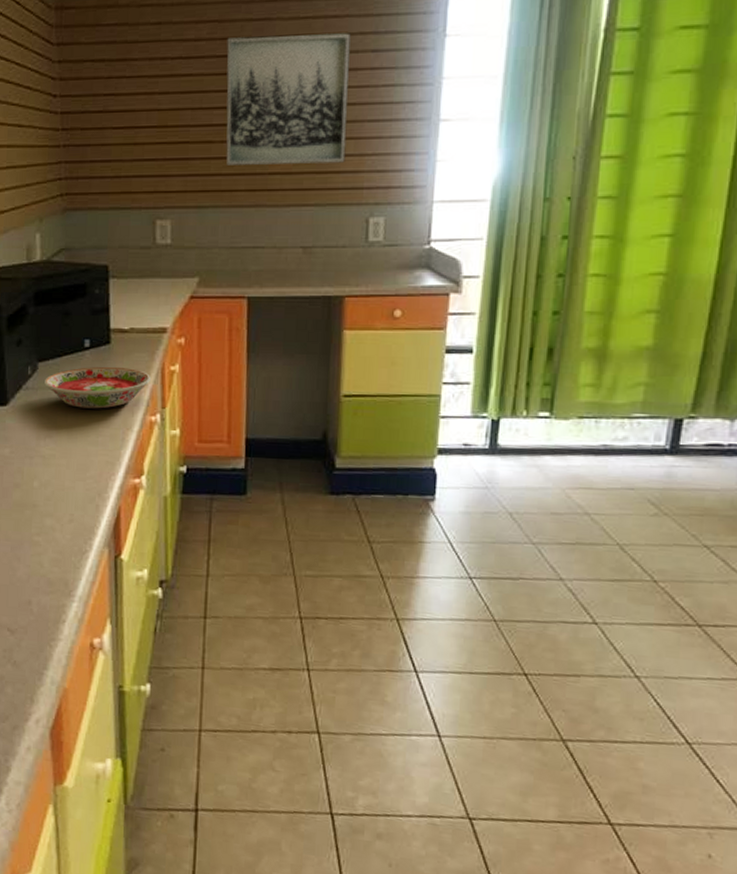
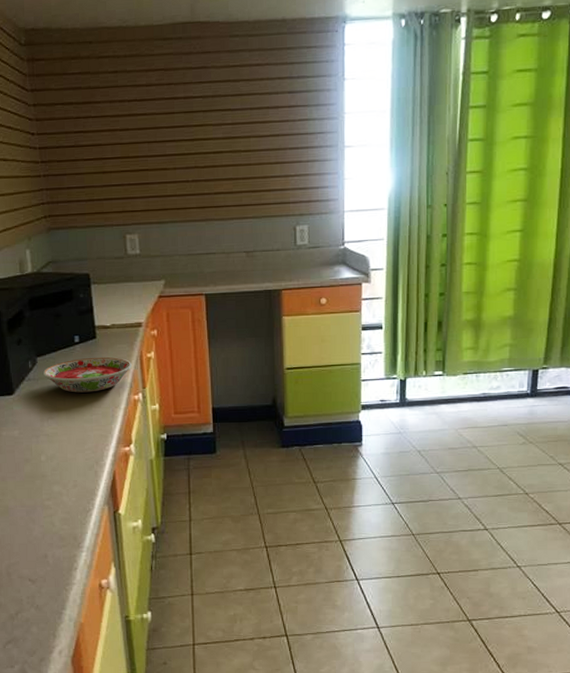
wall art: present [226,33,351,165] -> none [173,78,274,188]

